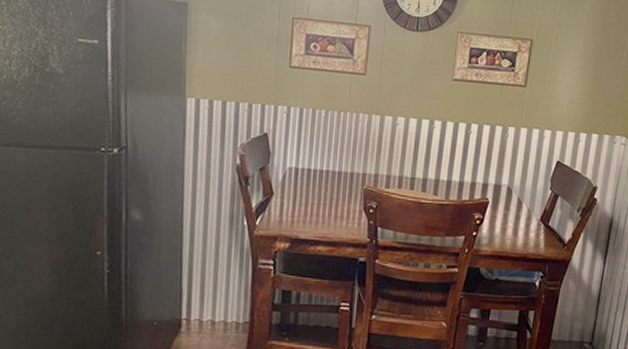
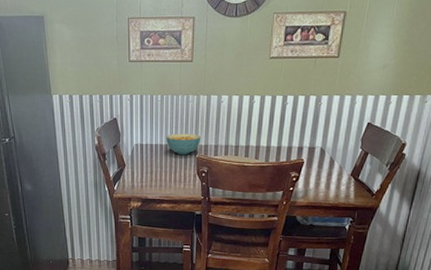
cereal bowl: none [328,157,371,185] -> present [166,133,201,155]

